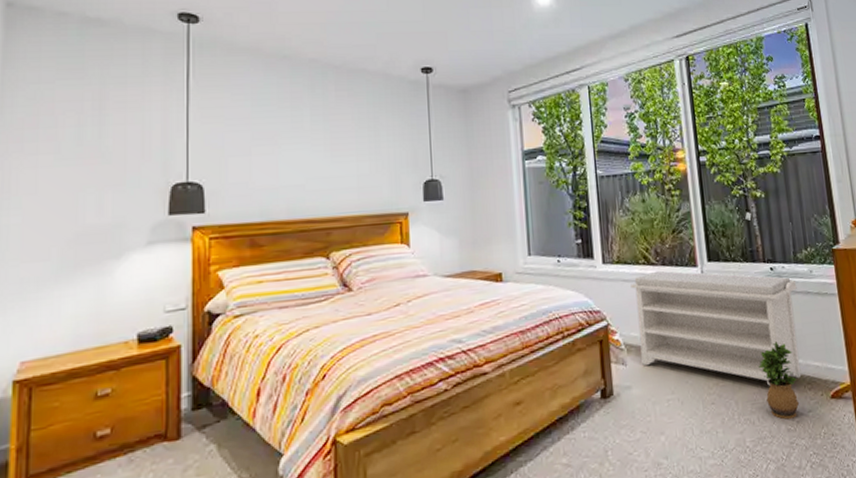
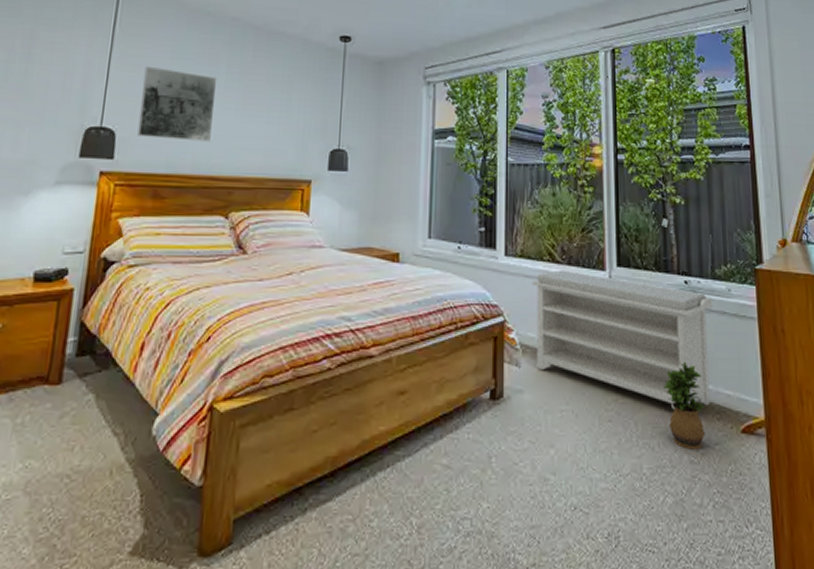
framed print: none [226,116,303,188] -> present [137,66,218,142]

